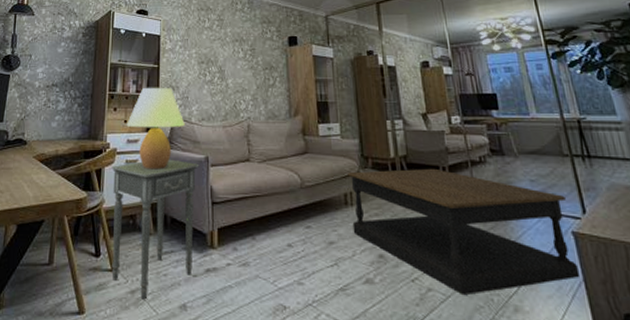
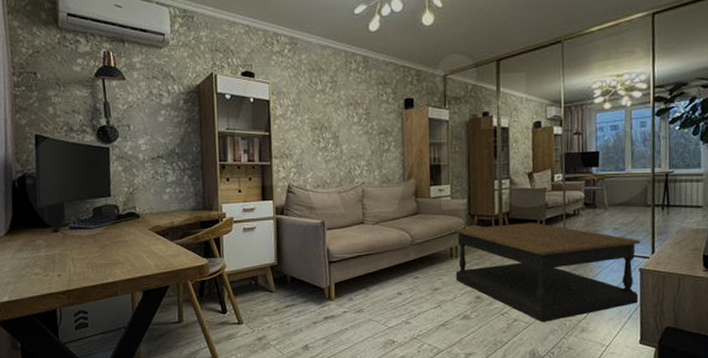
side table: present [111,159,200,300] -> none [229,225,316,344]
table lamp: present [127,87,185,170] -> none [241,155,300,236]

